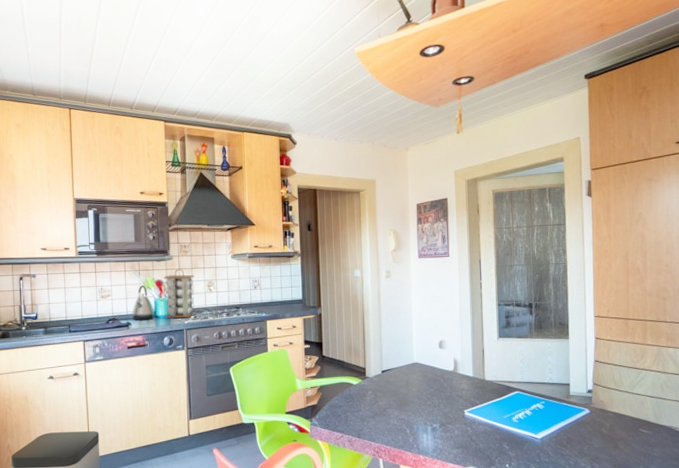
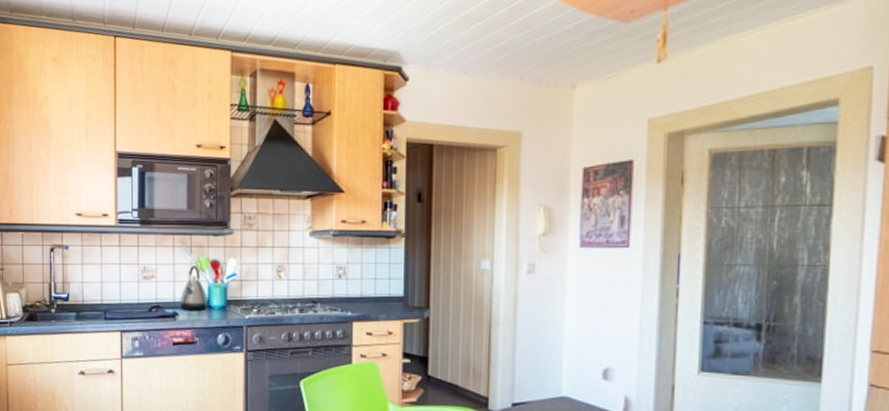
spice rack: present [163,268,196,319] -> none [219,246,260,312]

